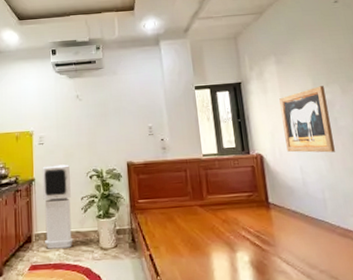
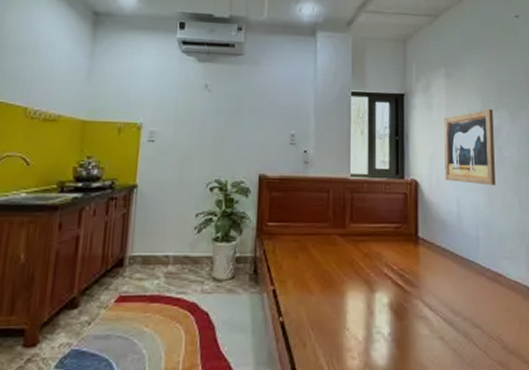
air purifier: present [42,164,73,249] -> none [141,170,185,277]

